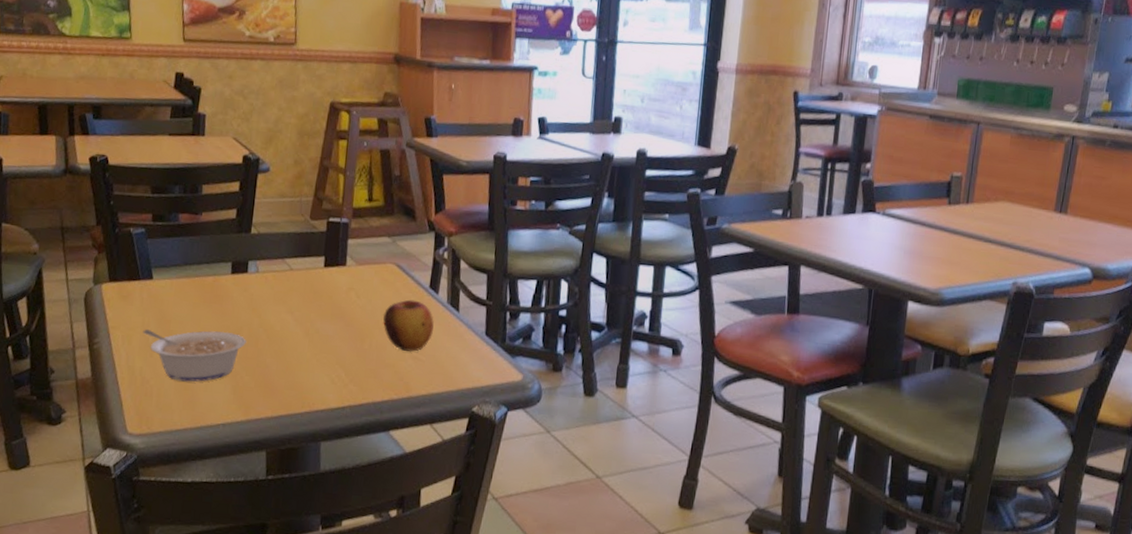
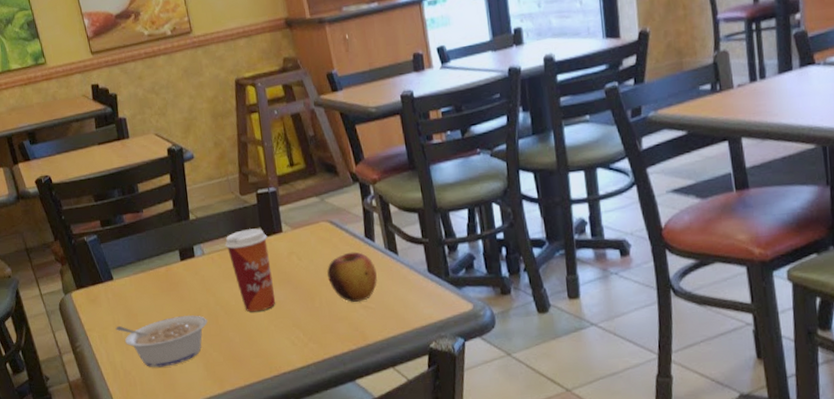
paper cup: none [282,255,330,343] -> present [225,228,276,312]

